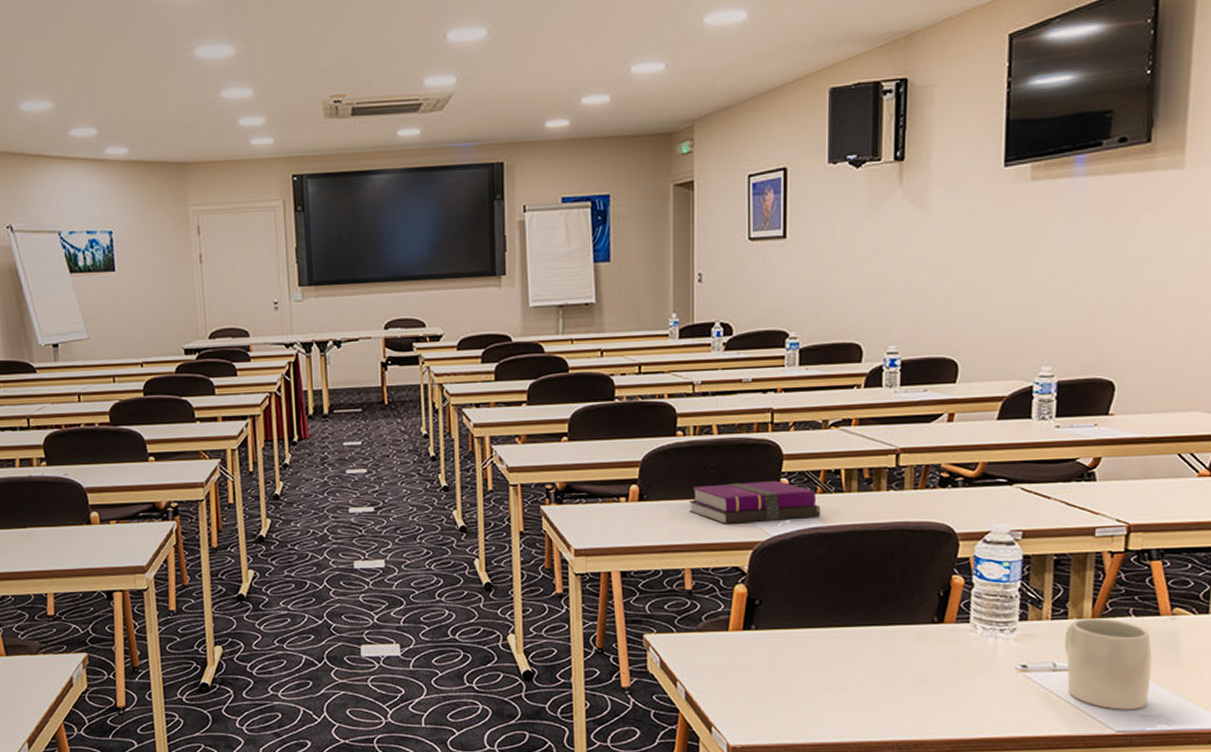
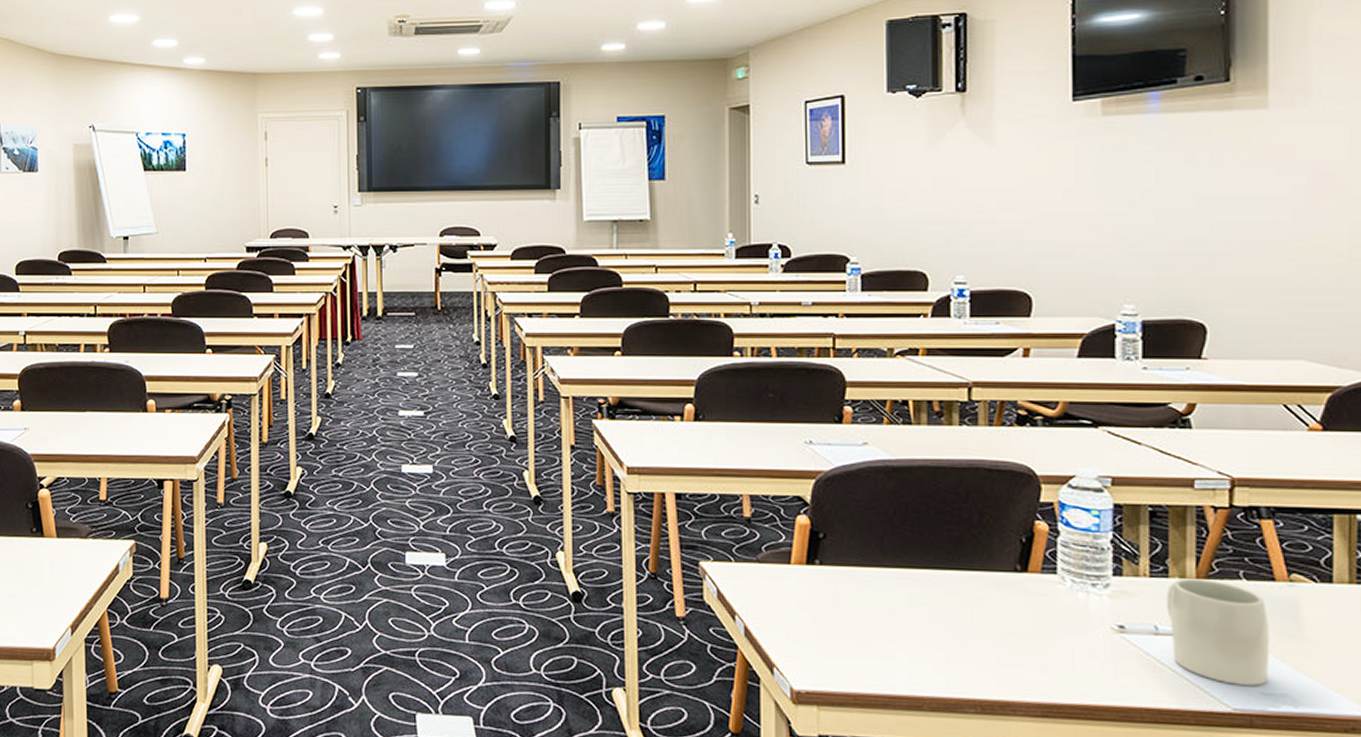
notebook: present [688,480,821,525] -> none [746,407,888,452]

